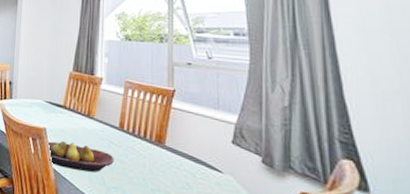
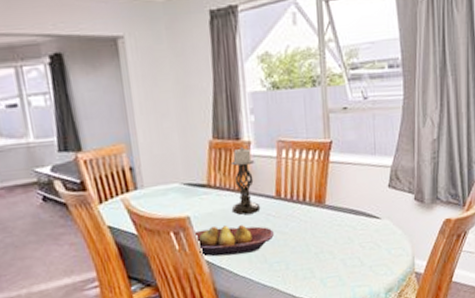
candle holder: none [80,81,105,138] -> present [231,147,261,215]

